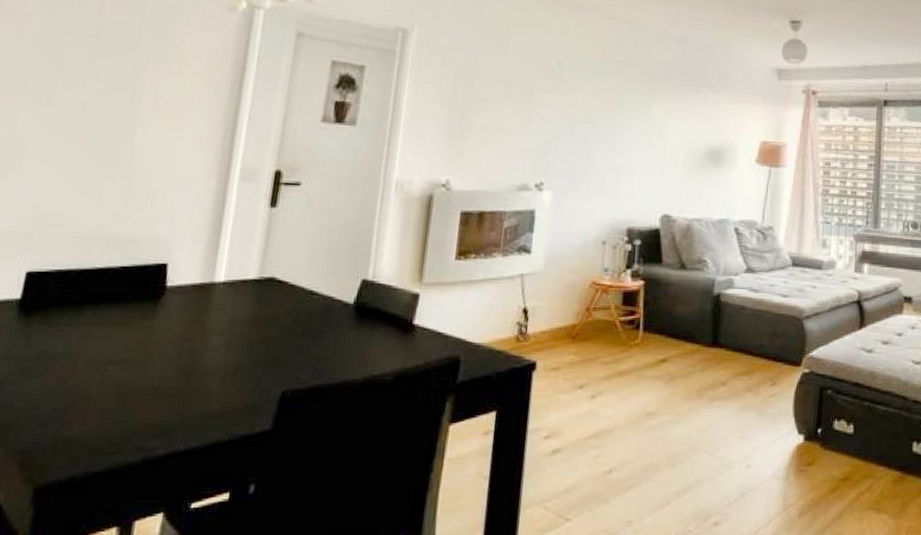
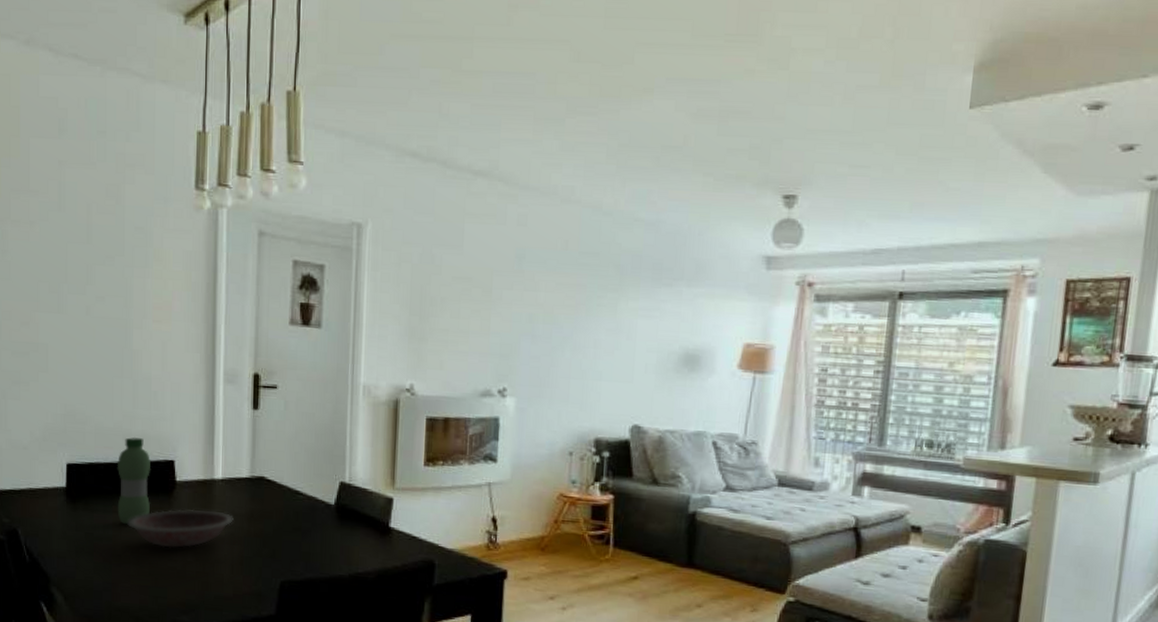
water bottle: none [84,240,138,339] -> present [116,437,151,525]
bowl: none [96,316,233,362] -> present [127,509,234,548]

